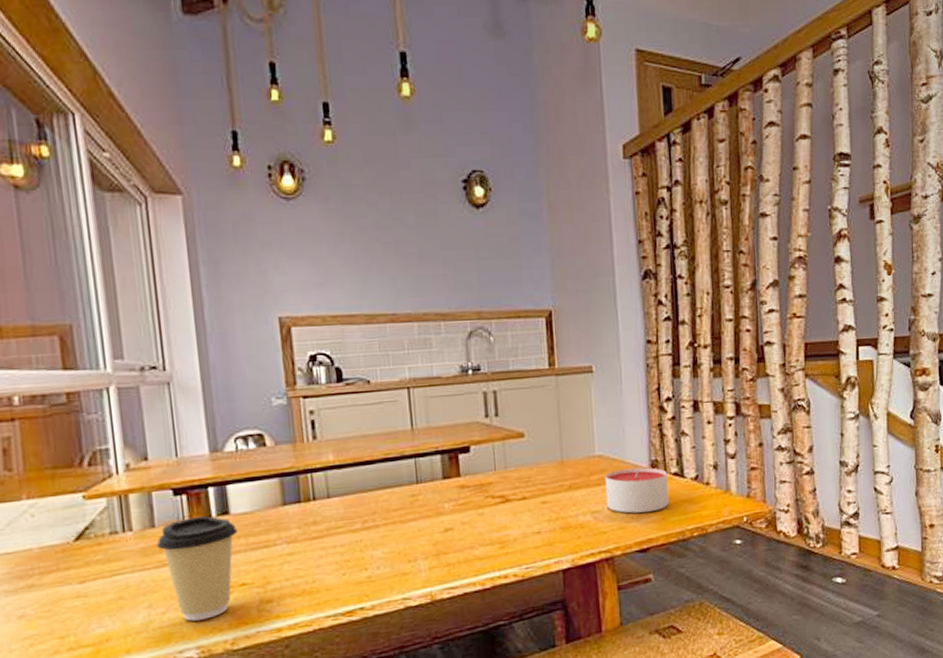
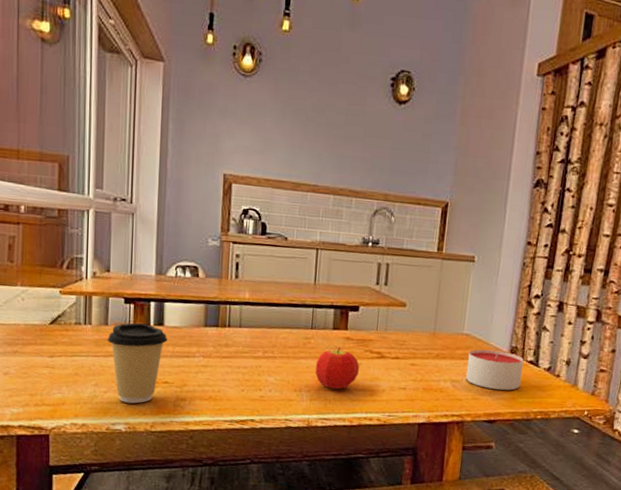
fruit: none [428,498,482,551] -> present [315,347,359,390]

